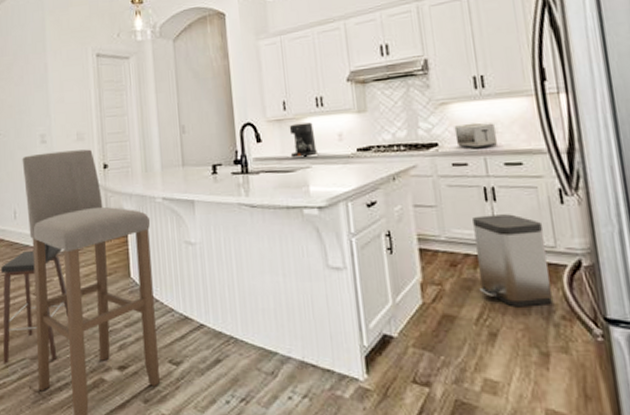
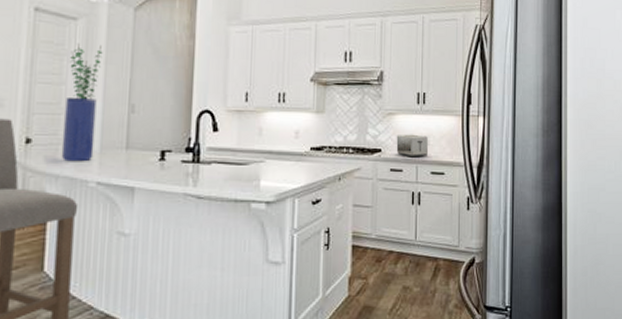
vase: none [128,76,157,182] -> present [61,43,103,162]
coffee maker: present [289,122,317,158] -> none [246,116,273,151]
pedal bin: present [473,214,553,308] -> none [396,217,452,298]

